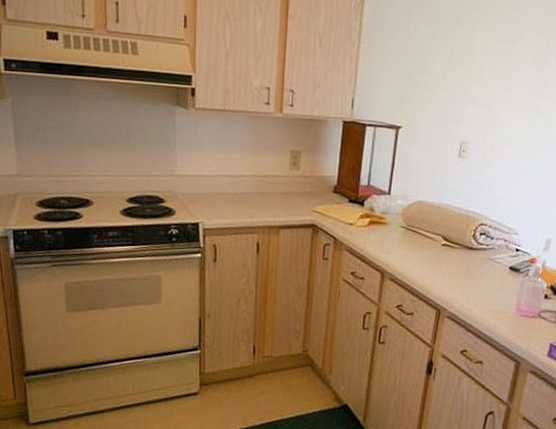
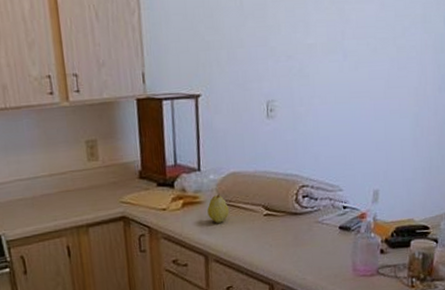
fruit: none [390,218,411,245] -> present [207,194,229,223]

